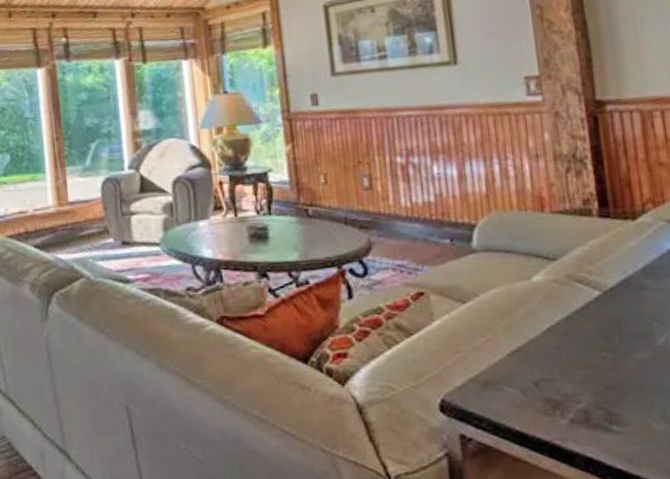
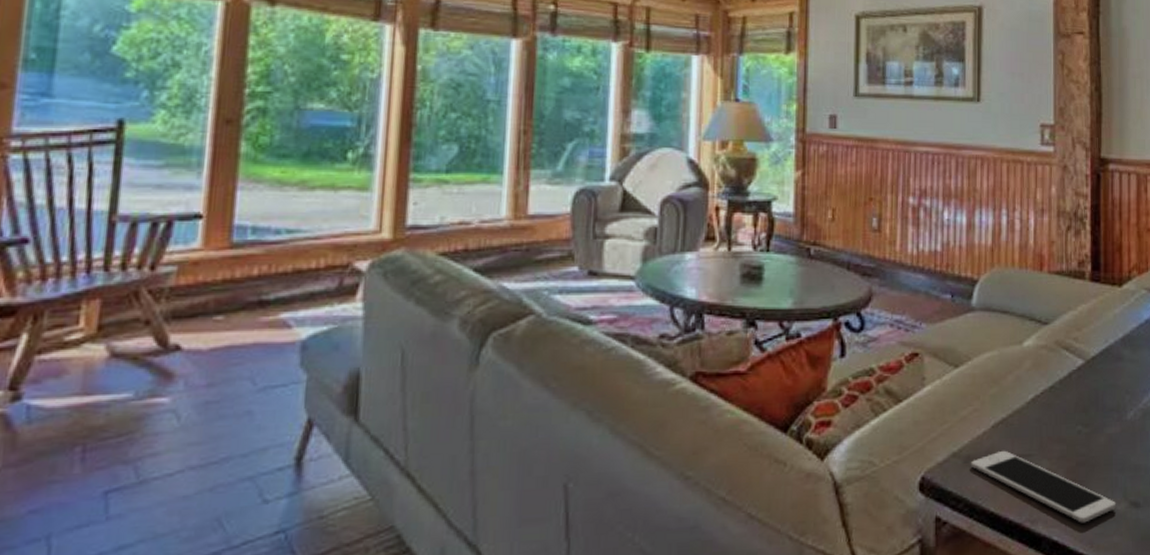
cell phone: none [489,375,656,442] -> present [970,450,1117,523]

